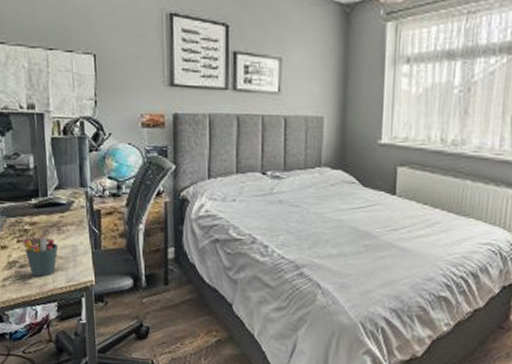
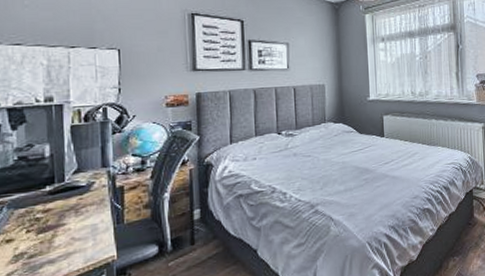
pen holder: present [23,237,59,277] -> none [34,222,76,264]

